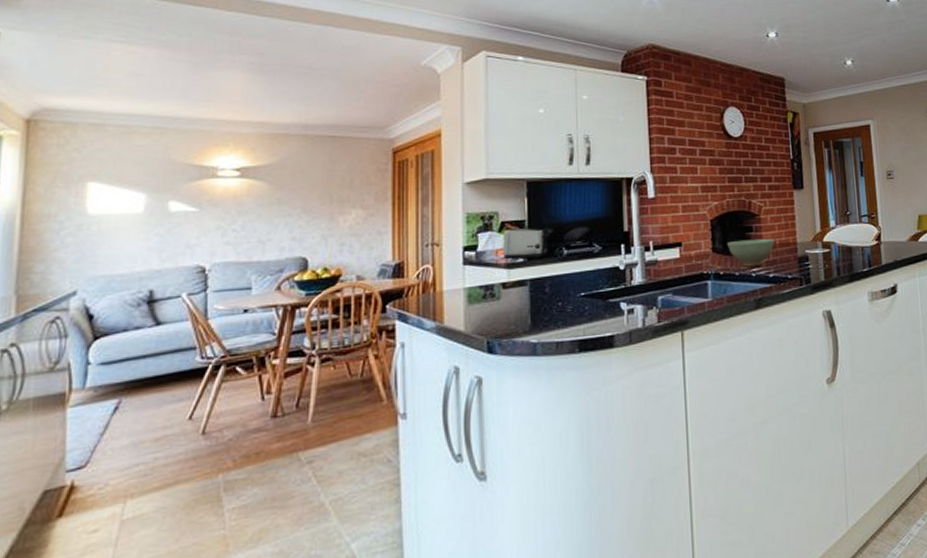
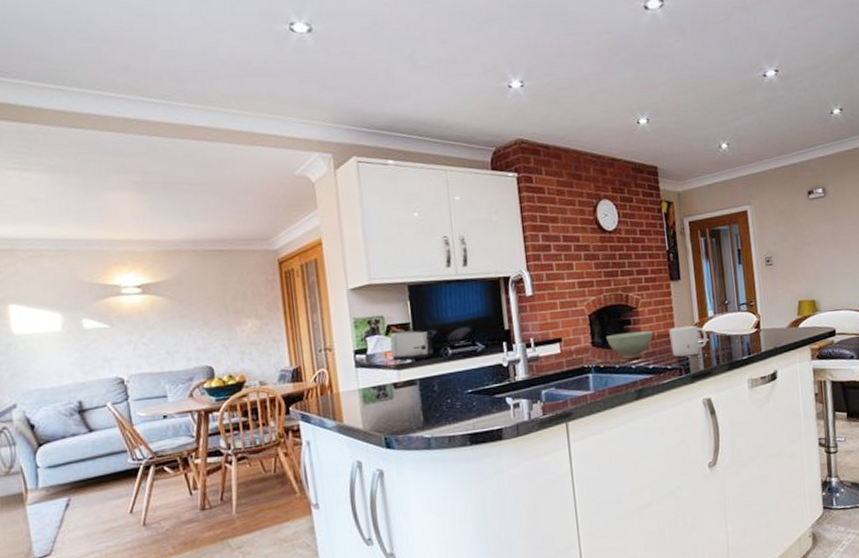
mug: none [791,235,829,267] -> present [669,325,708,358]

